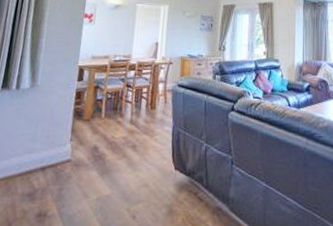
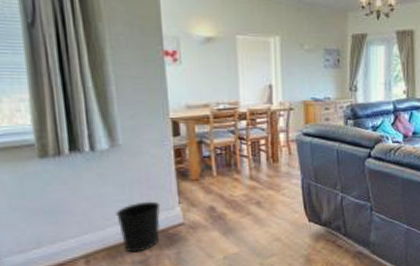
wastebasket: none [19,136,56,185] -> present [116,201,161,253]

